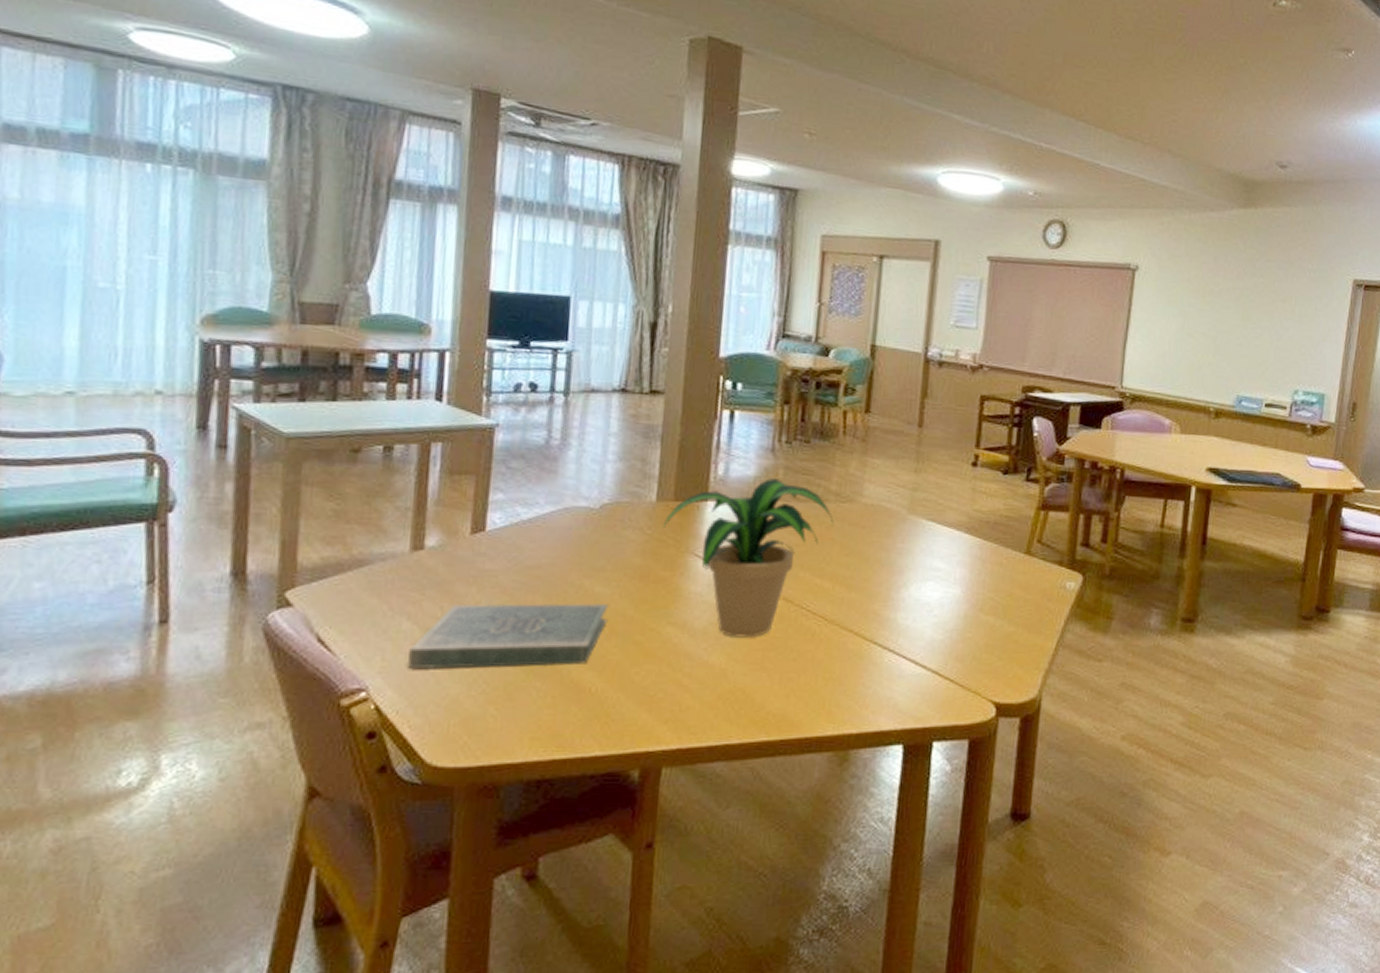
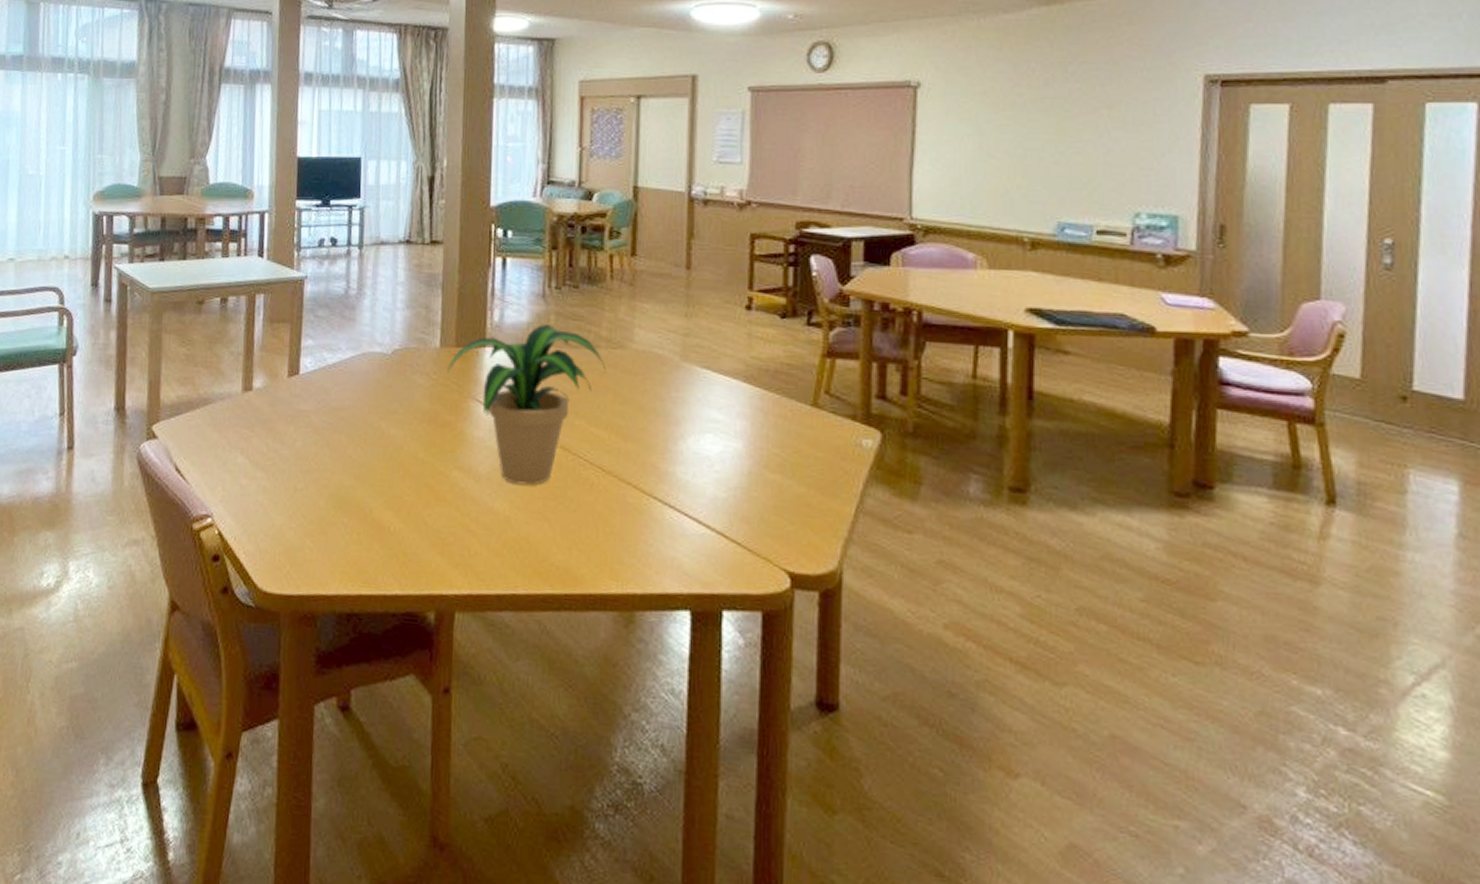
book: present [408,603,609,669] -> none [242,442,403,504]

